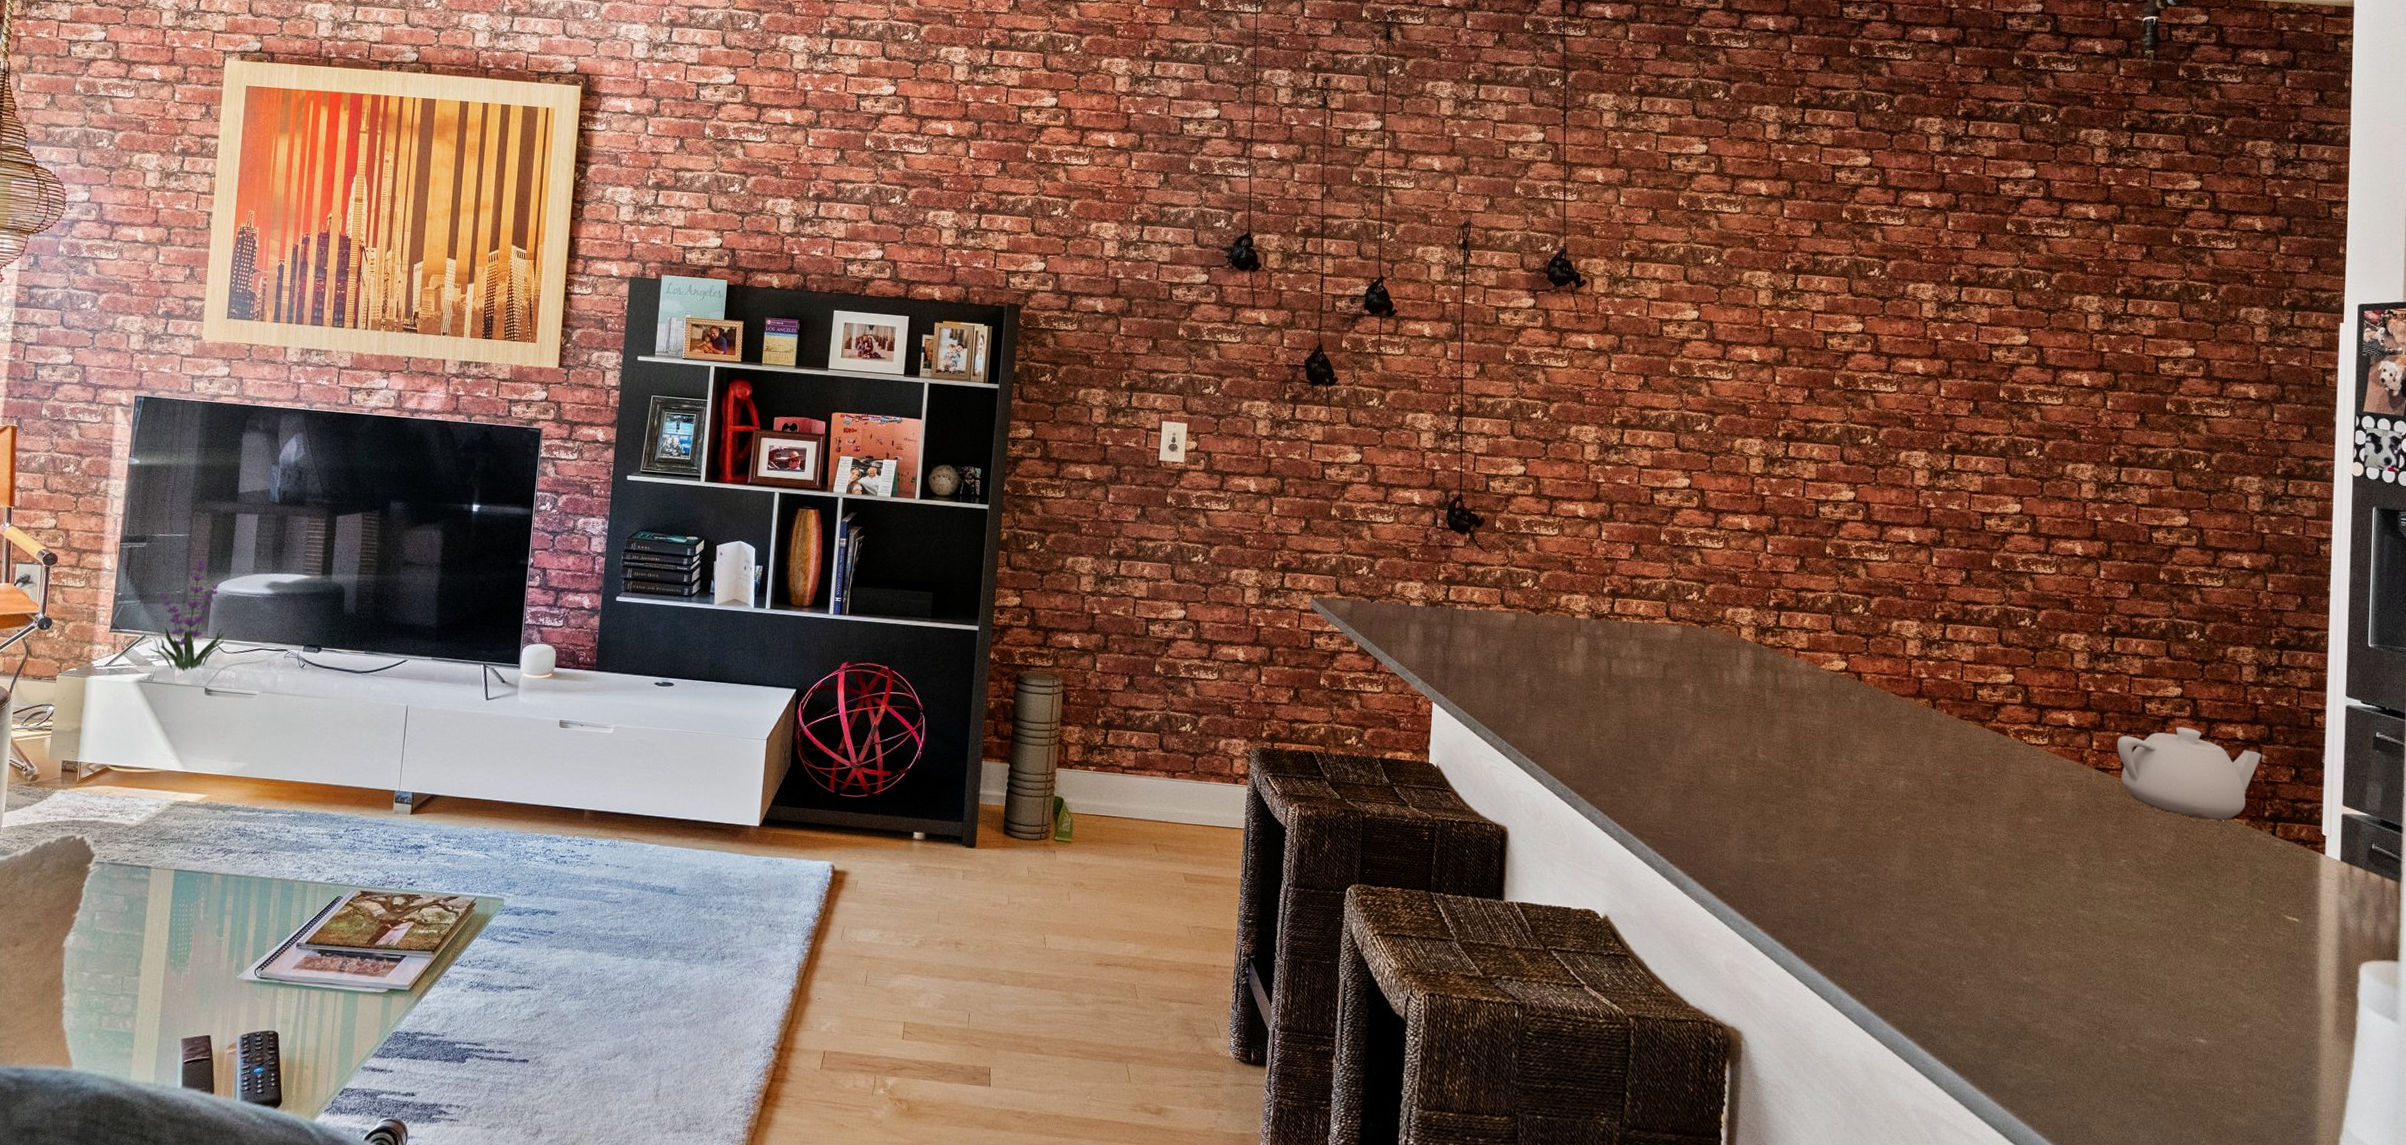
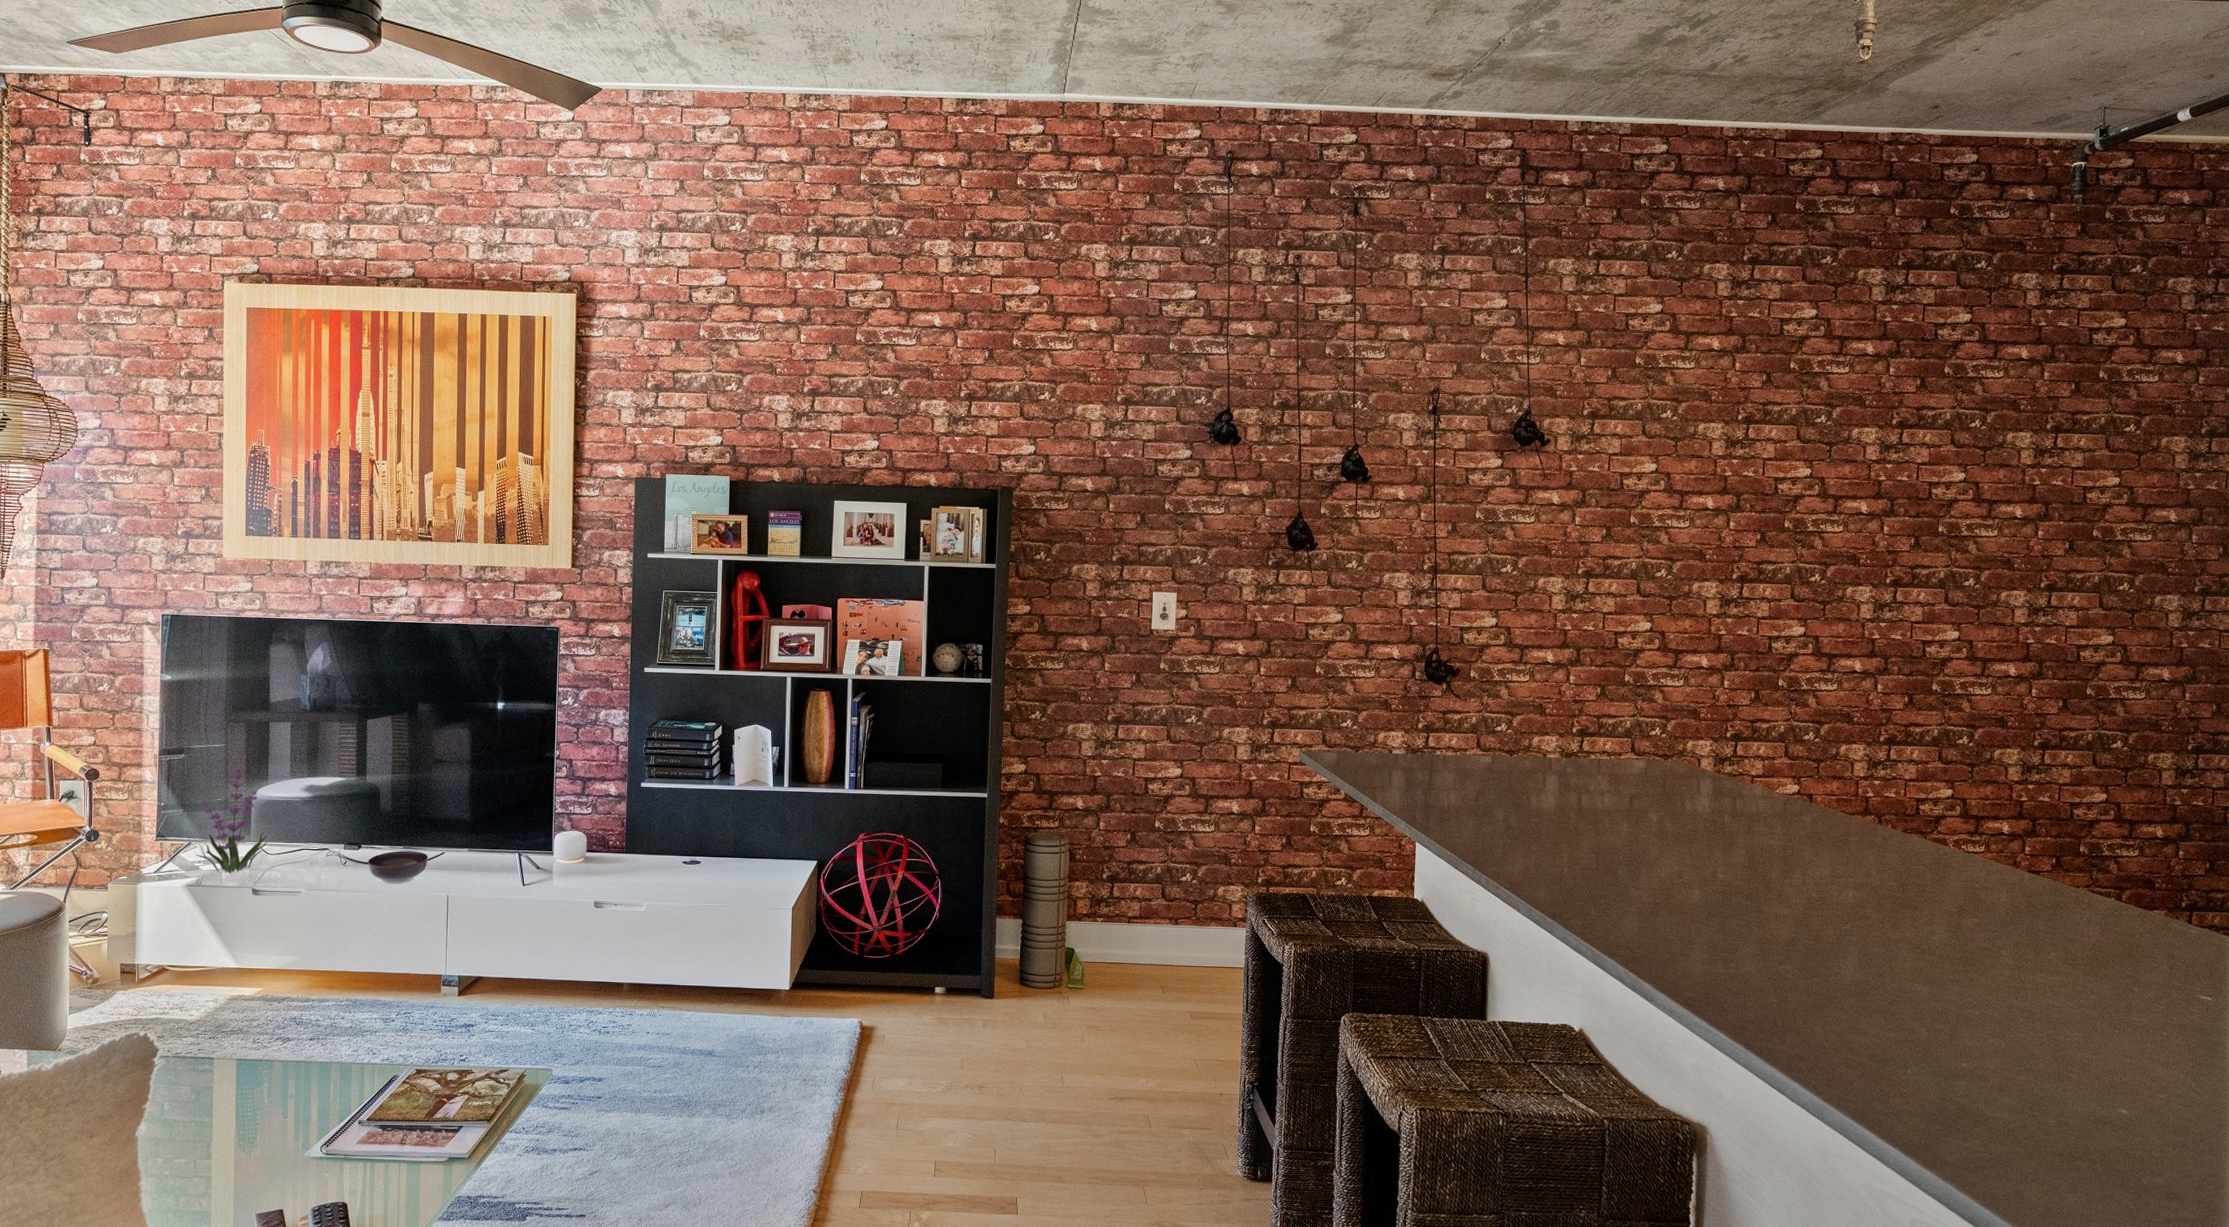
bowl: none [327,656,390,691] -> present [368,851,428,884]
teapot: present [2116,726,2261,821] -> none [2047,829,2179,913]

